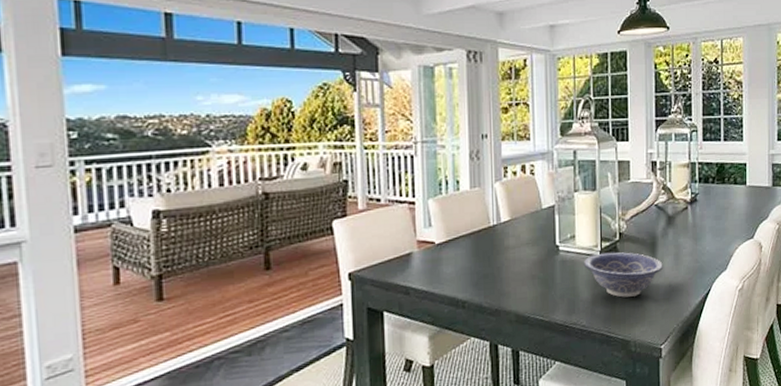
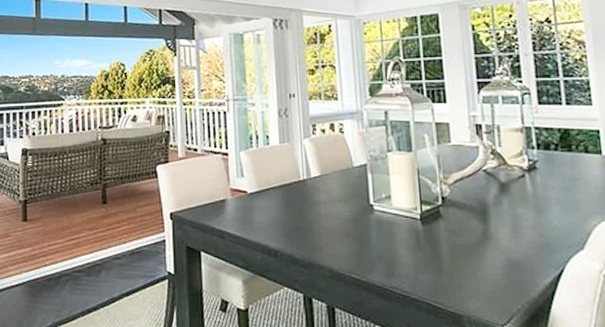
decorative bowl: present [583,252,664,298] -> none [401,216,500,267]

